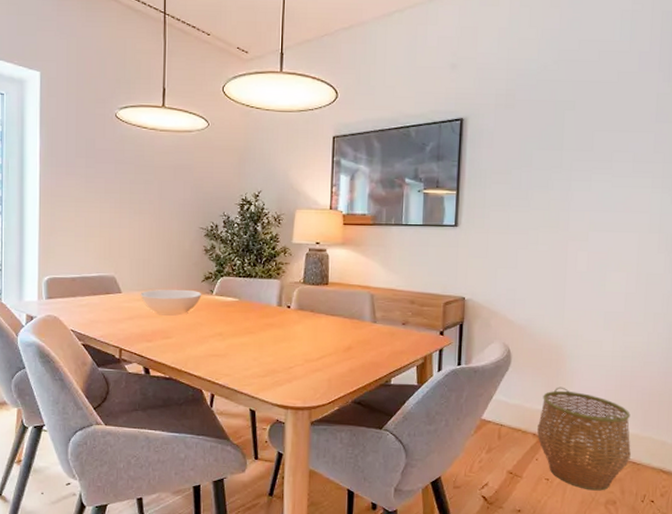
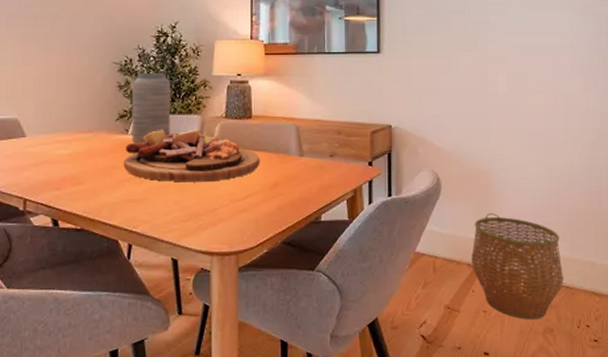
bowl: present [140,289,202,316] -> none [47,130,116,160]
food platter: none [208,292,335,342] -> present [123,129,260,183]
vase: none [215,239,253,305] -> present [131,73,171,145]

